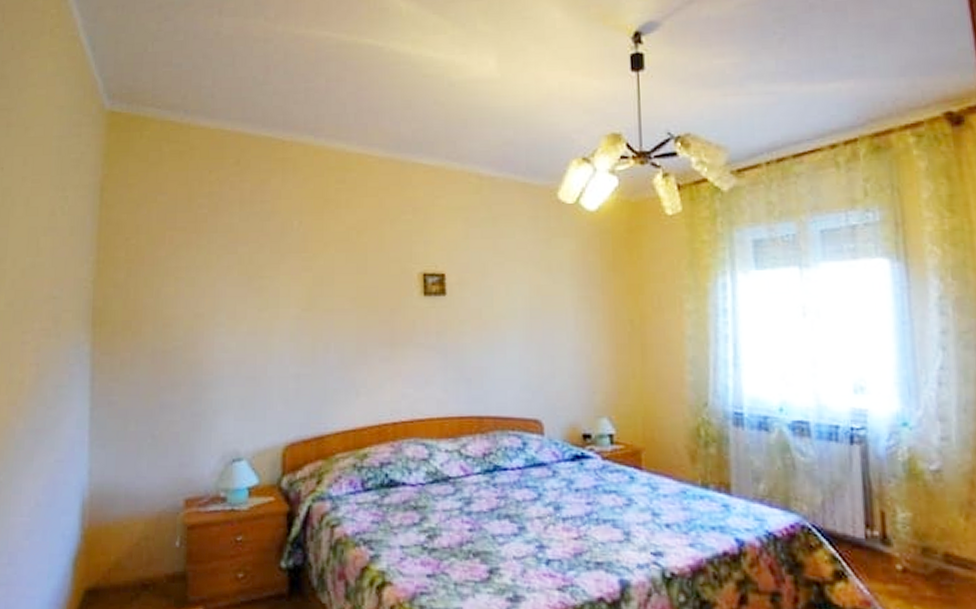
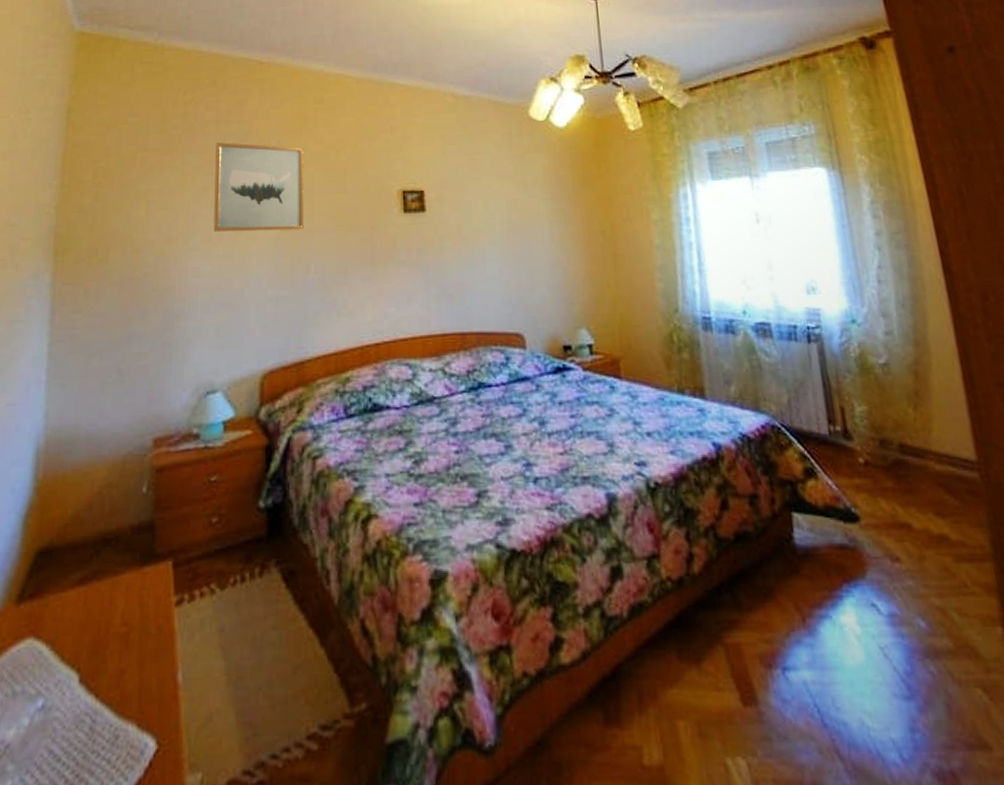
wall art: none [238,222,325,310] -> present [213,142,304,232]

